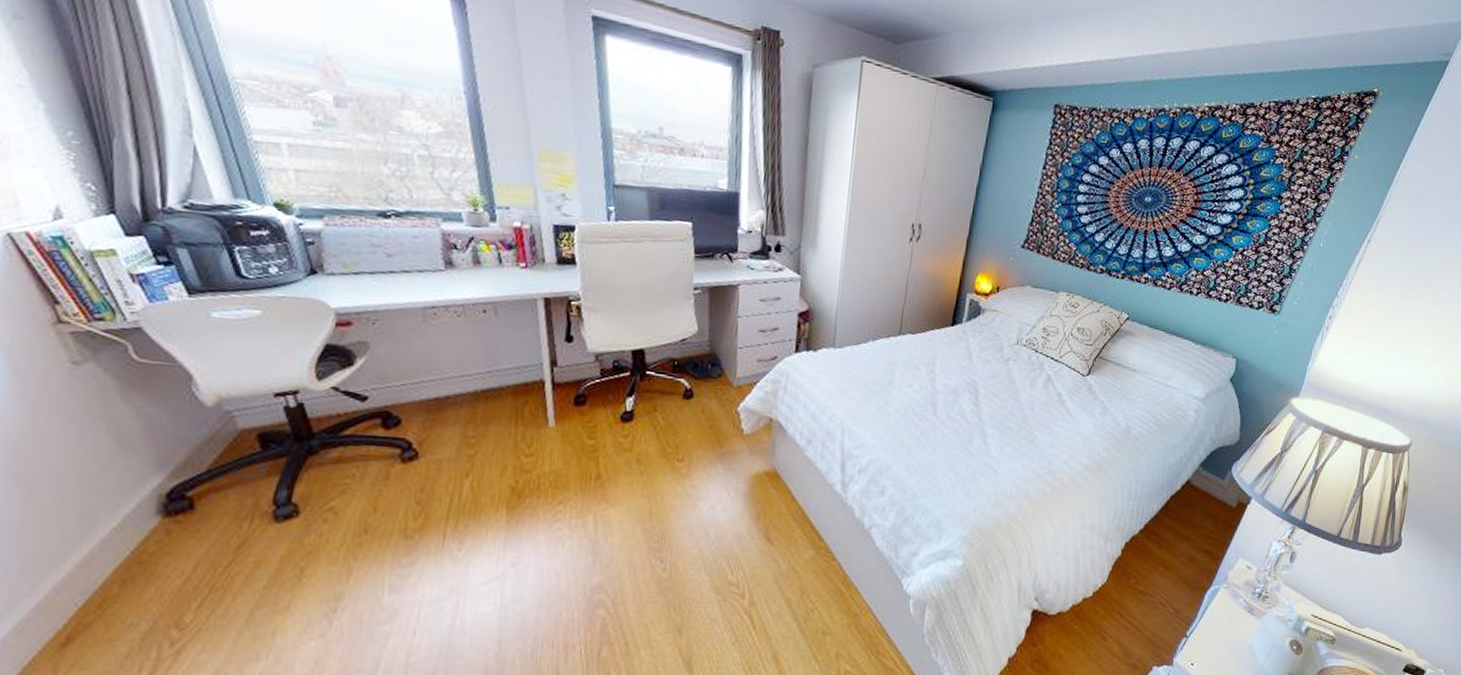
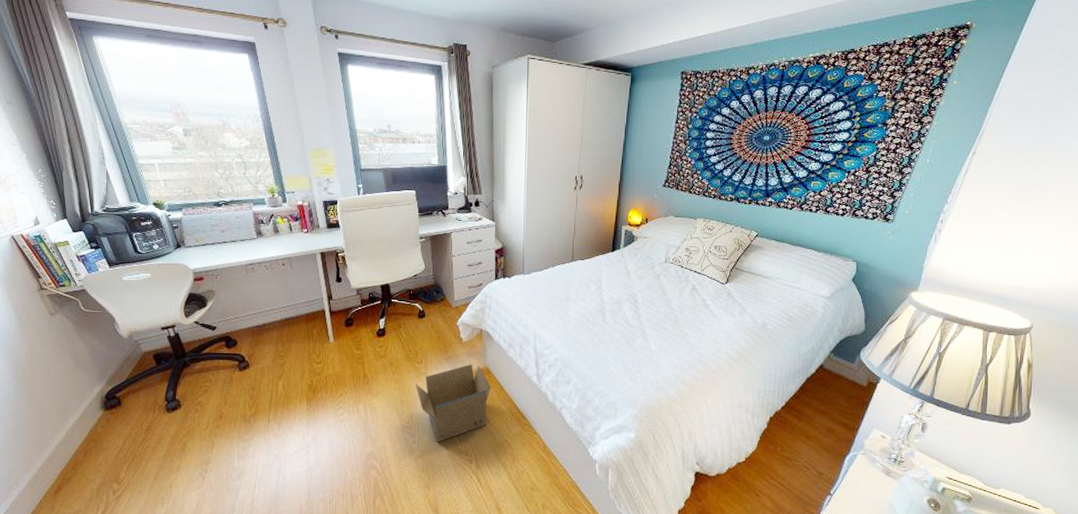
cardboard box: none [672,464,779,570] -> present [416,363,491,442]

